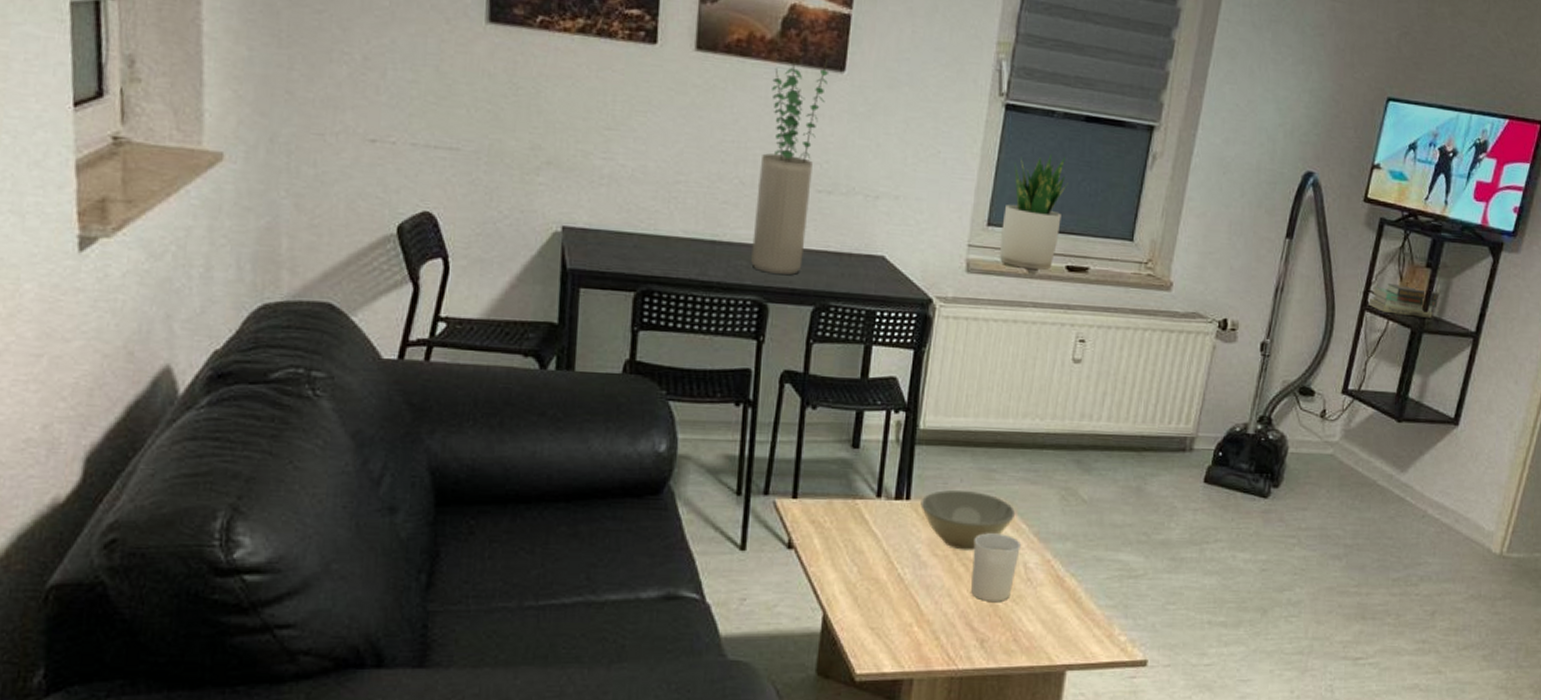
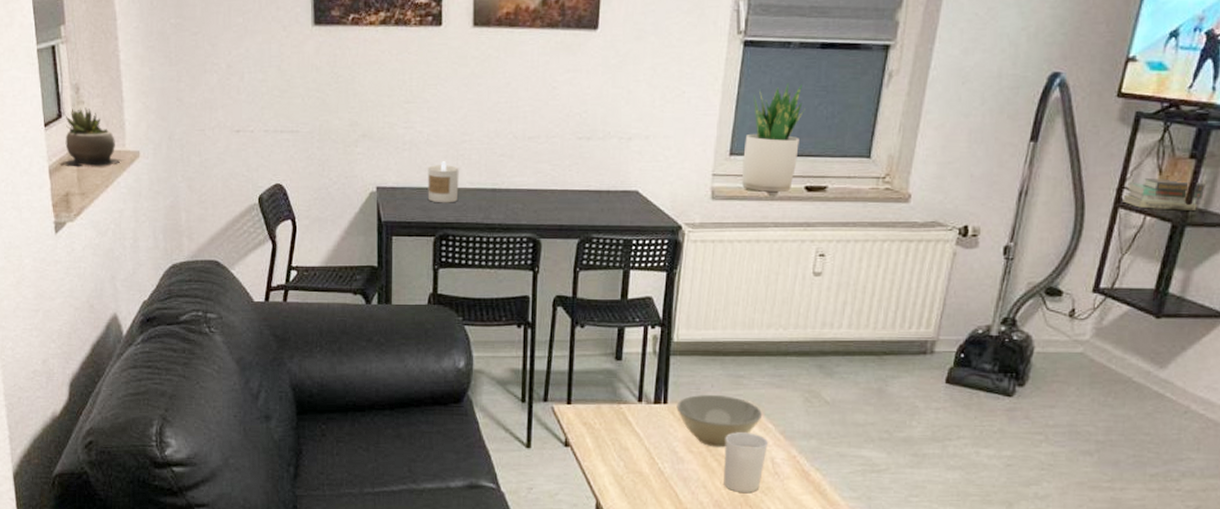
succulent plant: none [92,86,201,169] -> present [59,107,126,167]
candle: none [628,203,672,254] -> present [427,161,460,203]
vase: present [751,58,830,275] -> none [526,19,585,214]

